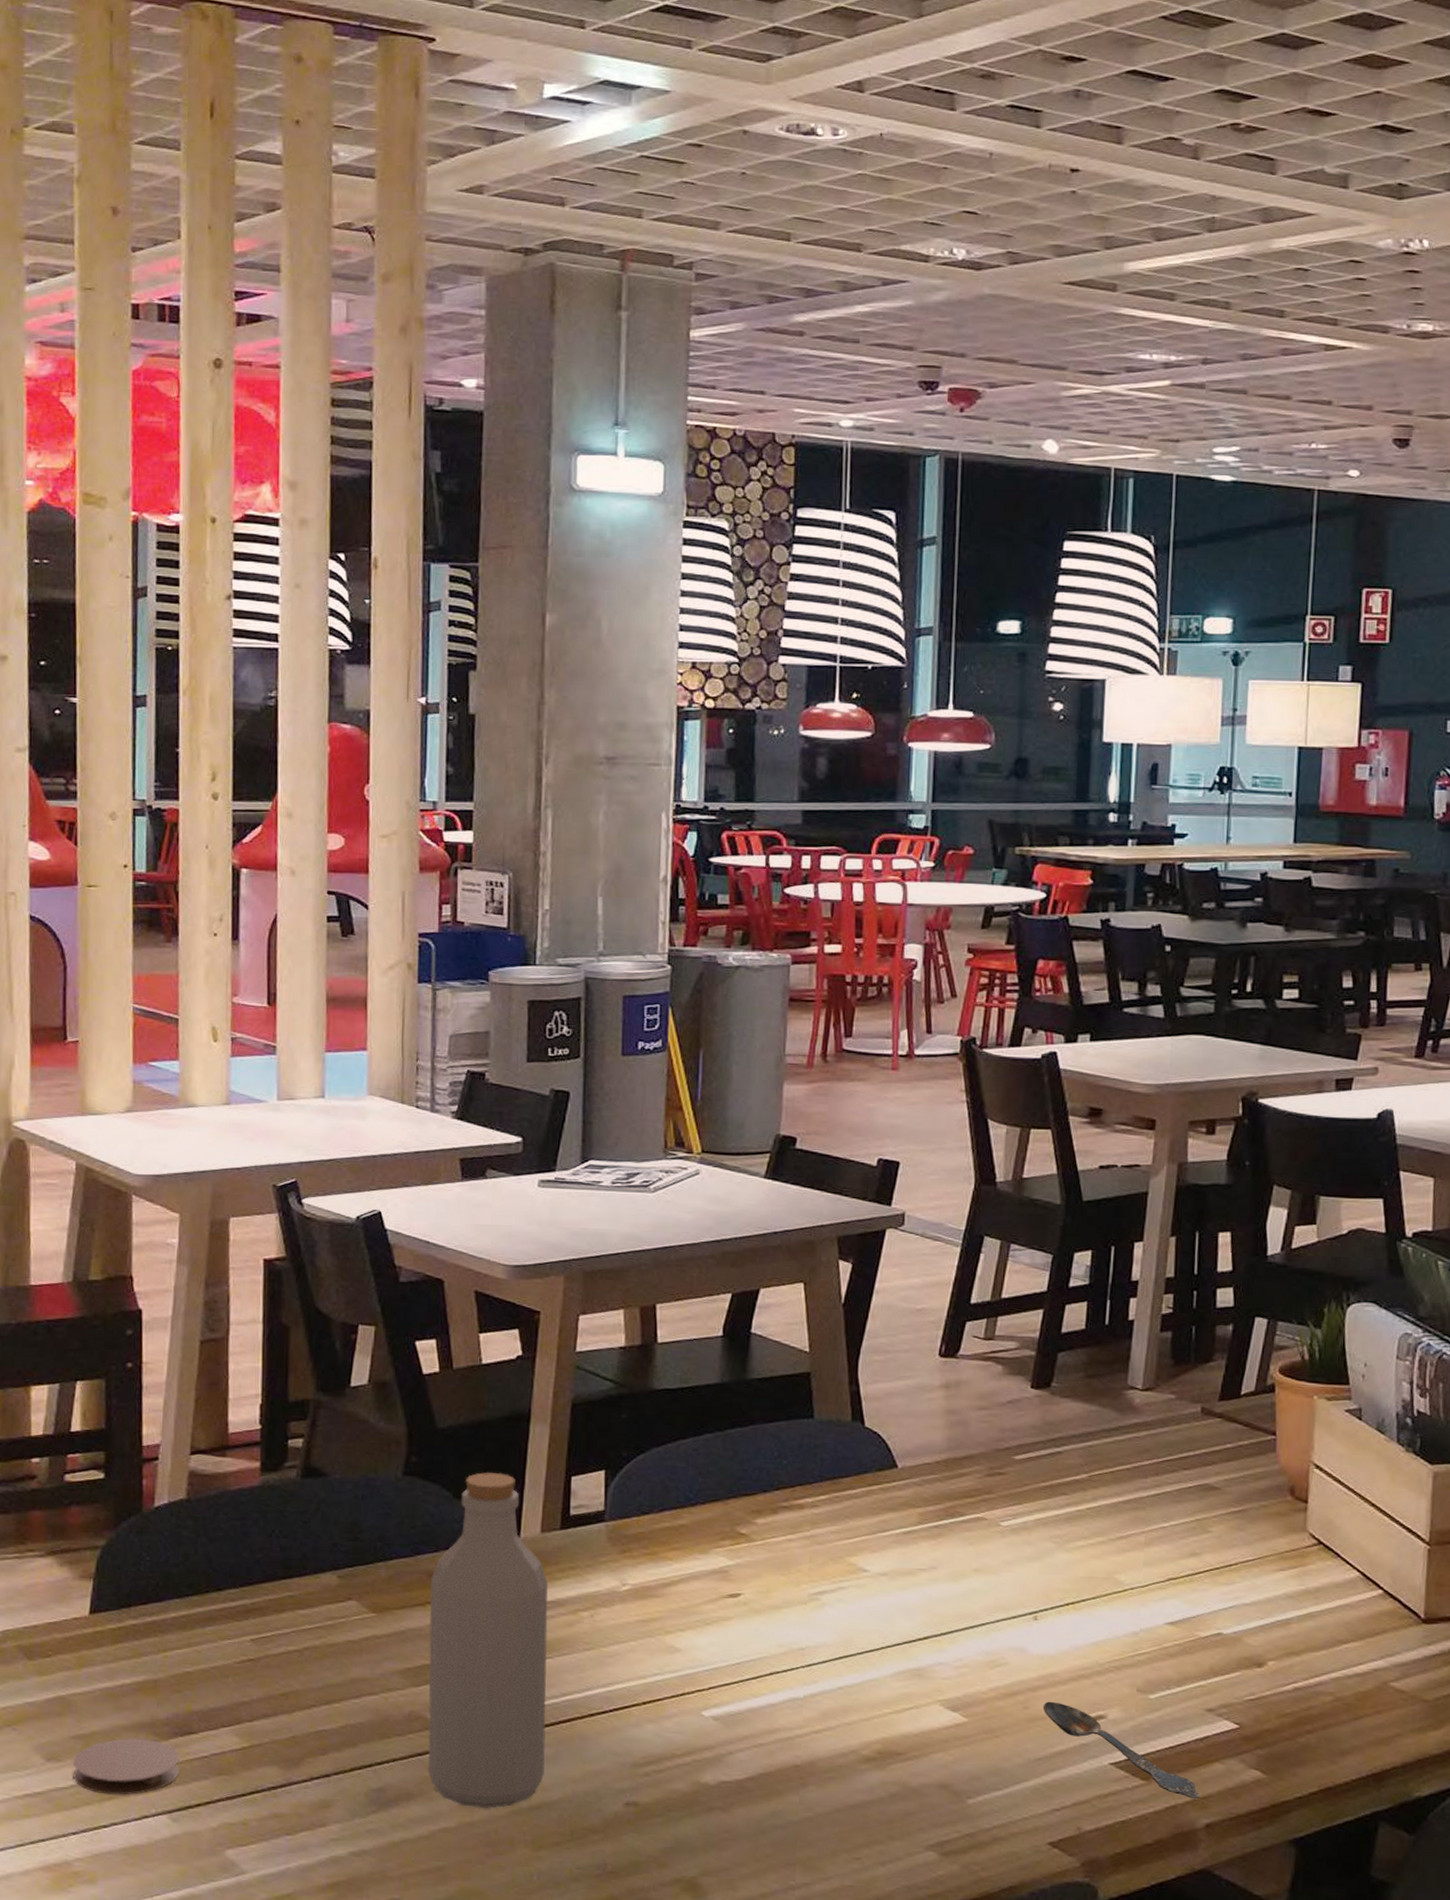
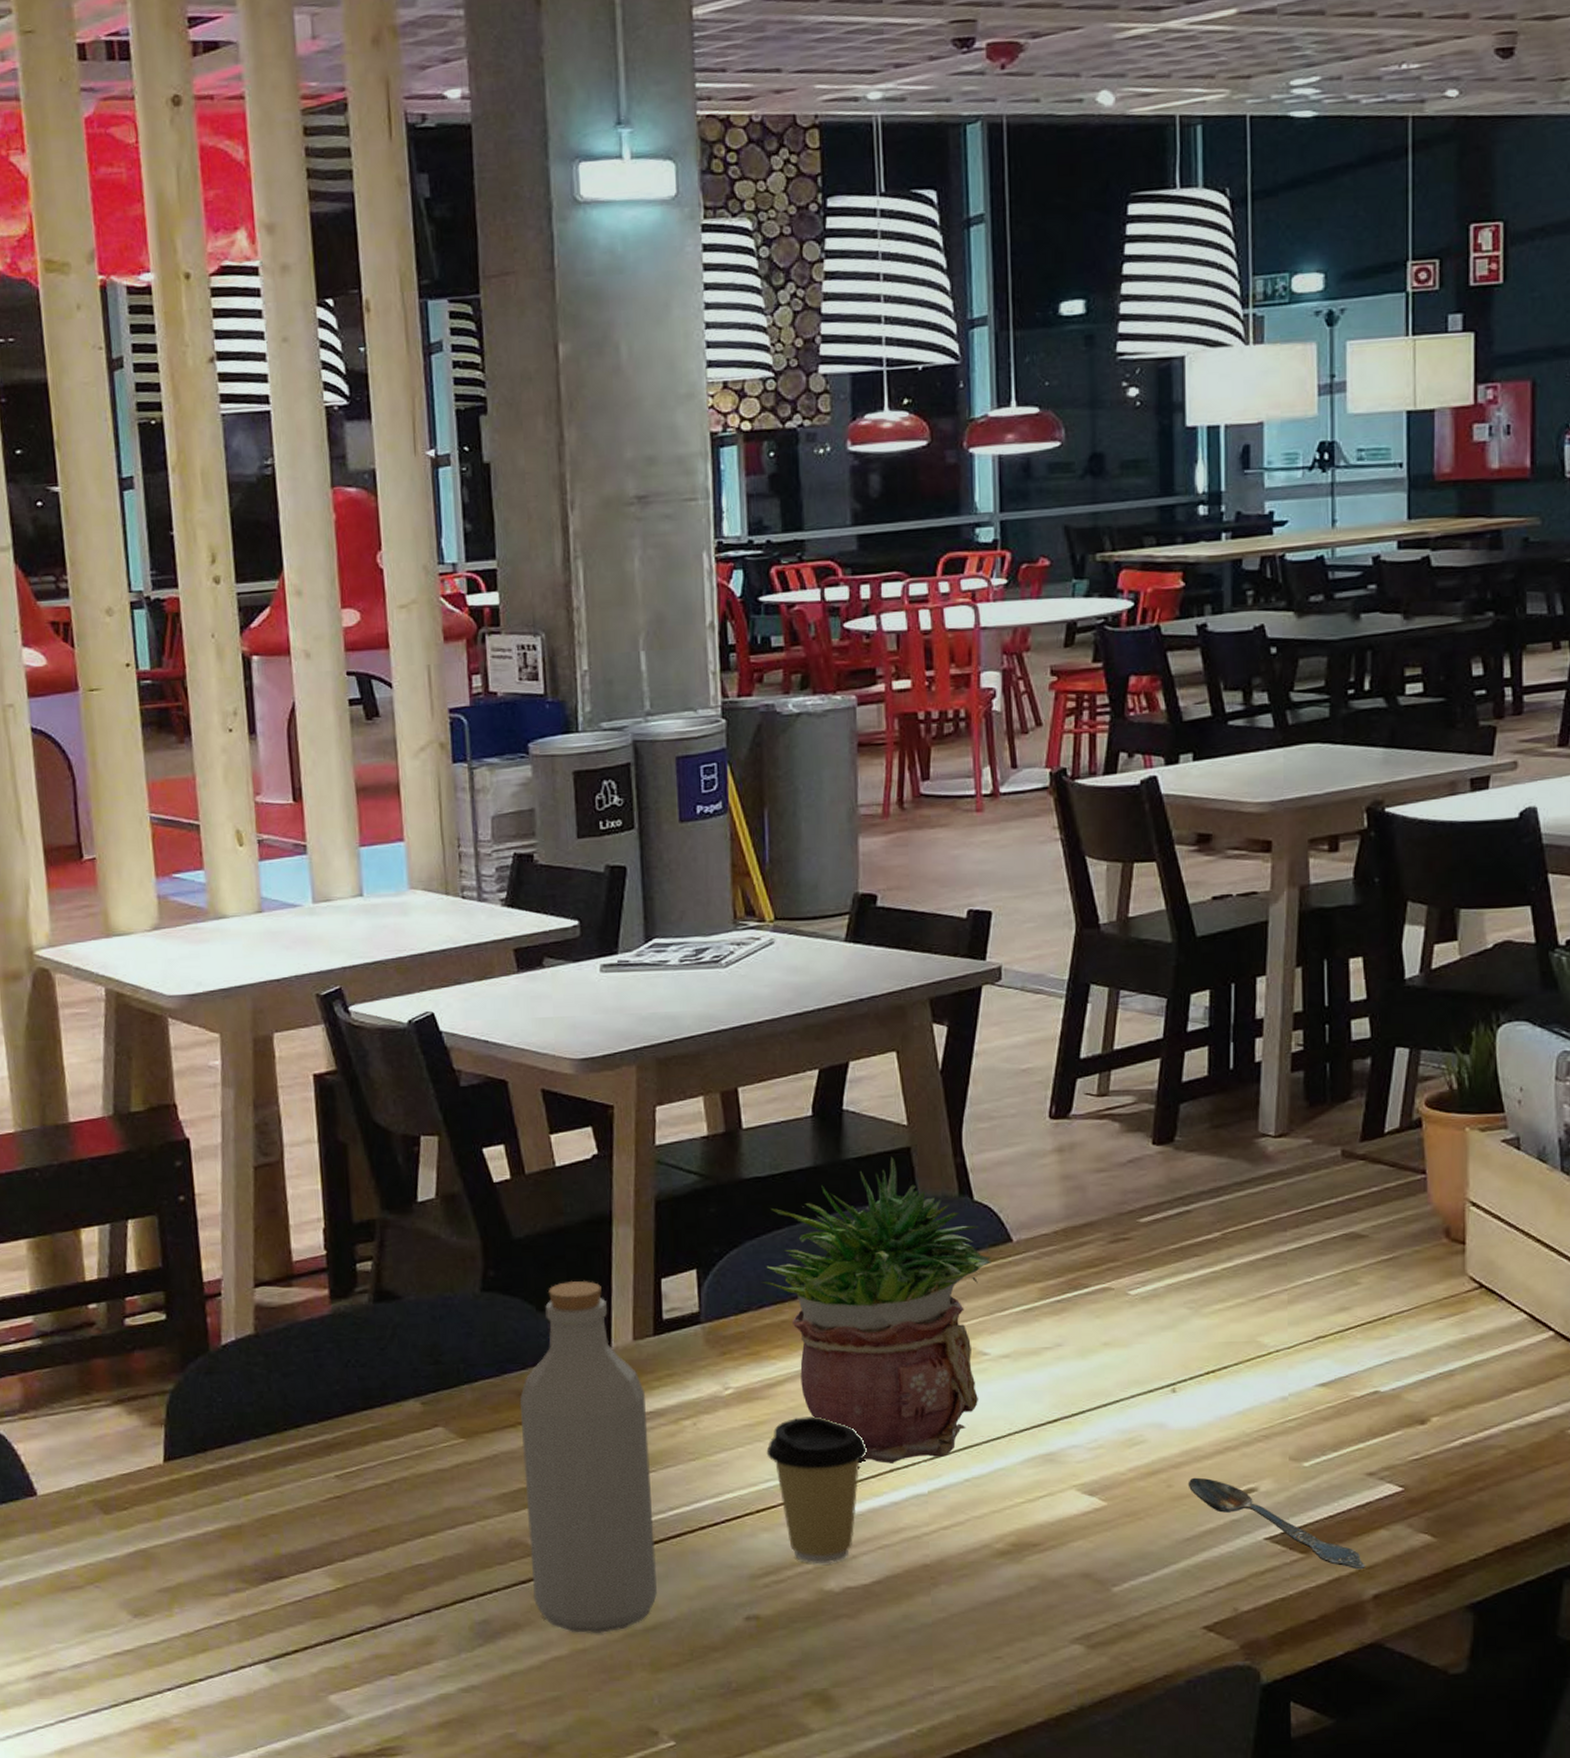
coaster: present [73,1738,179,1796] -> none [161,1587,273,1647]
coffee cup: none [656,1616,750,1758] -> present [766,1415,867,1565]
potted plant: none [663,1380,877,1670] -> present [761,1156,991,1469]

